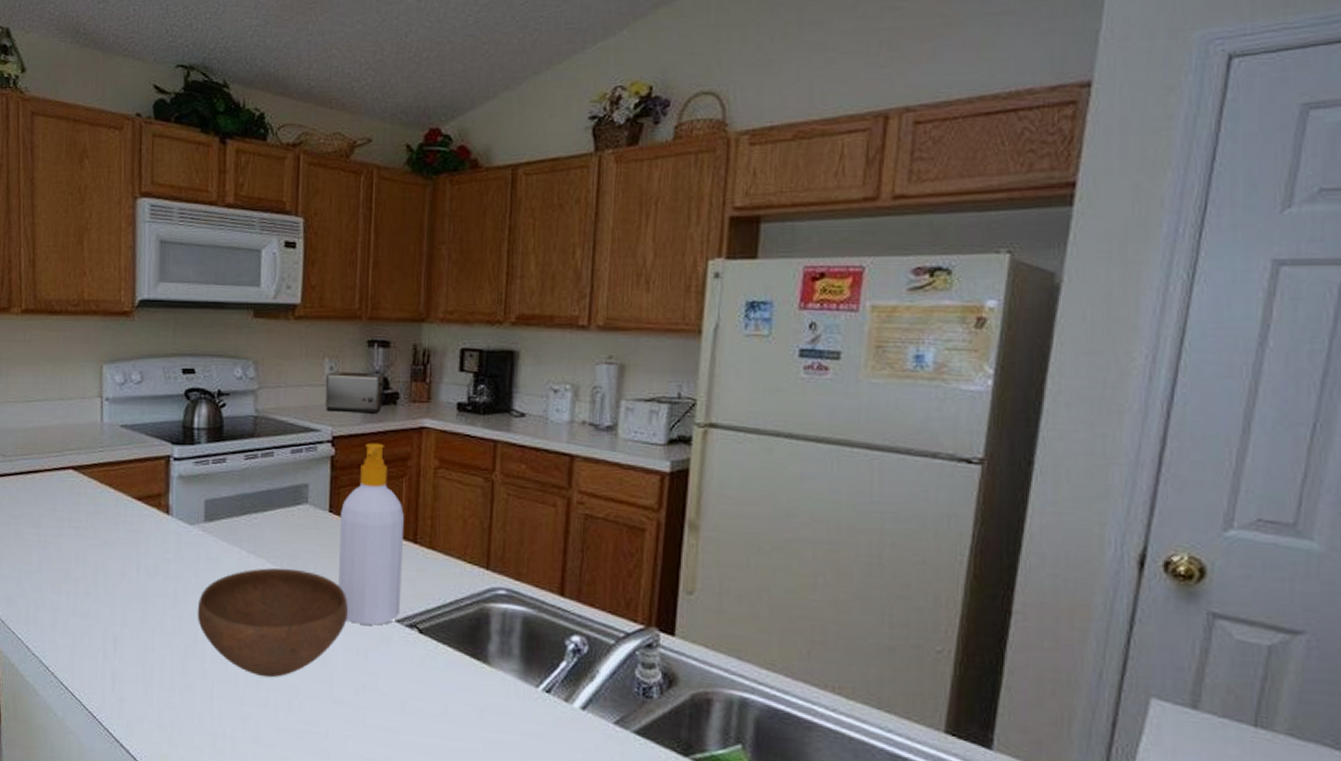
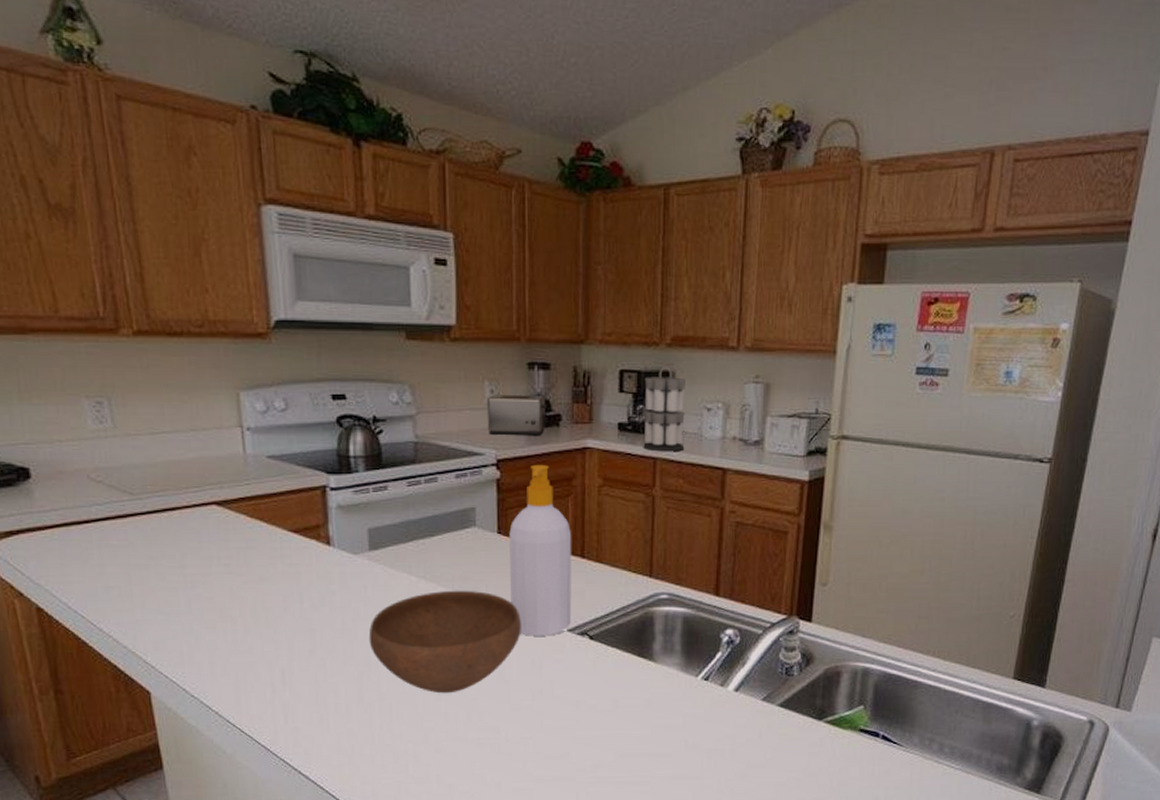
spice rack: none [483,346,532,435] -> present [643,367,687,452]

